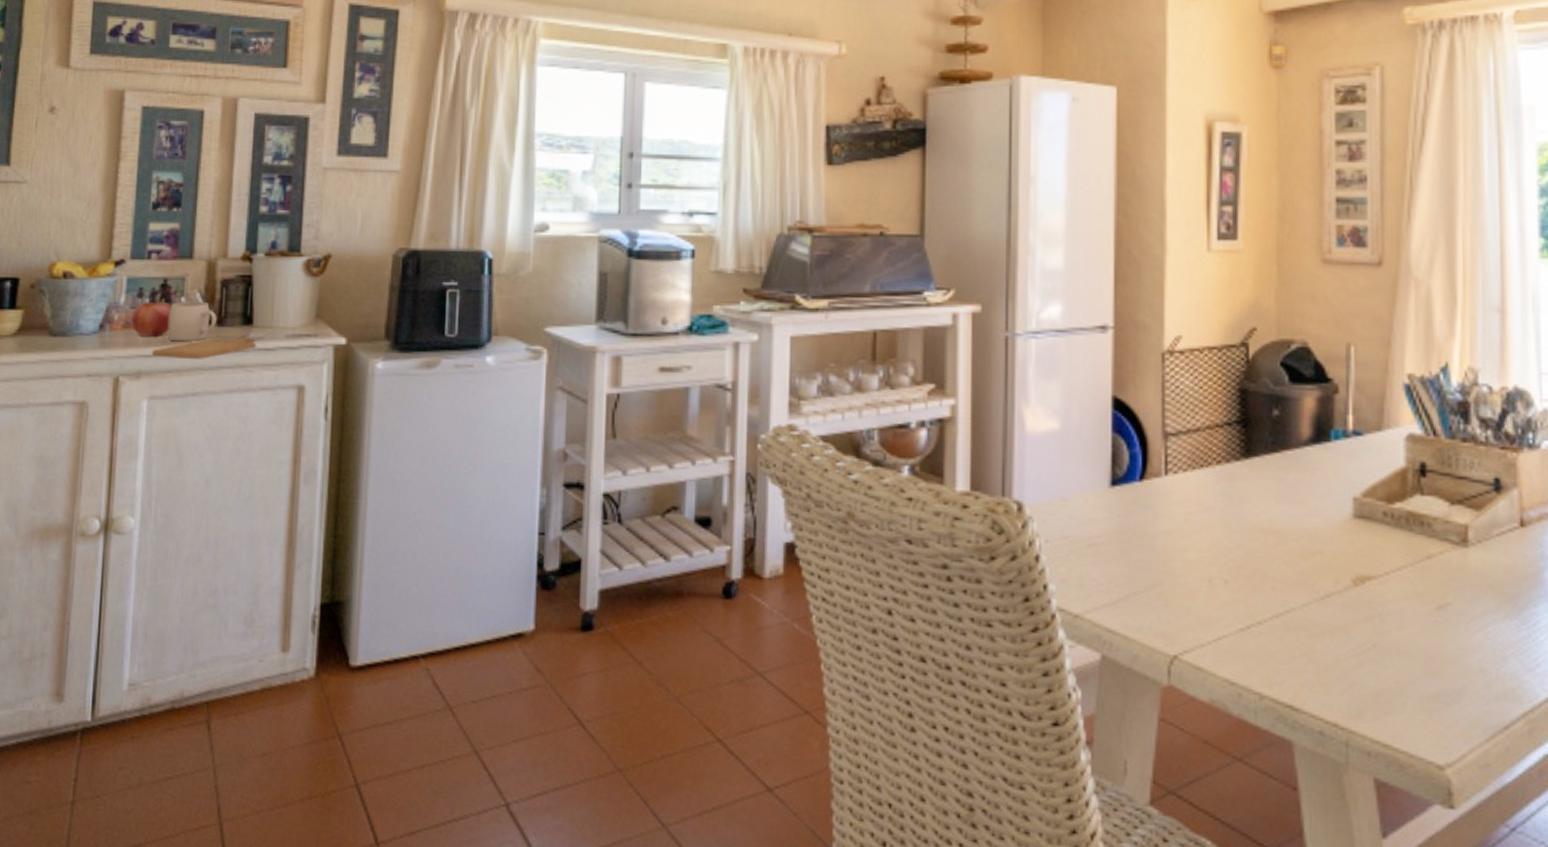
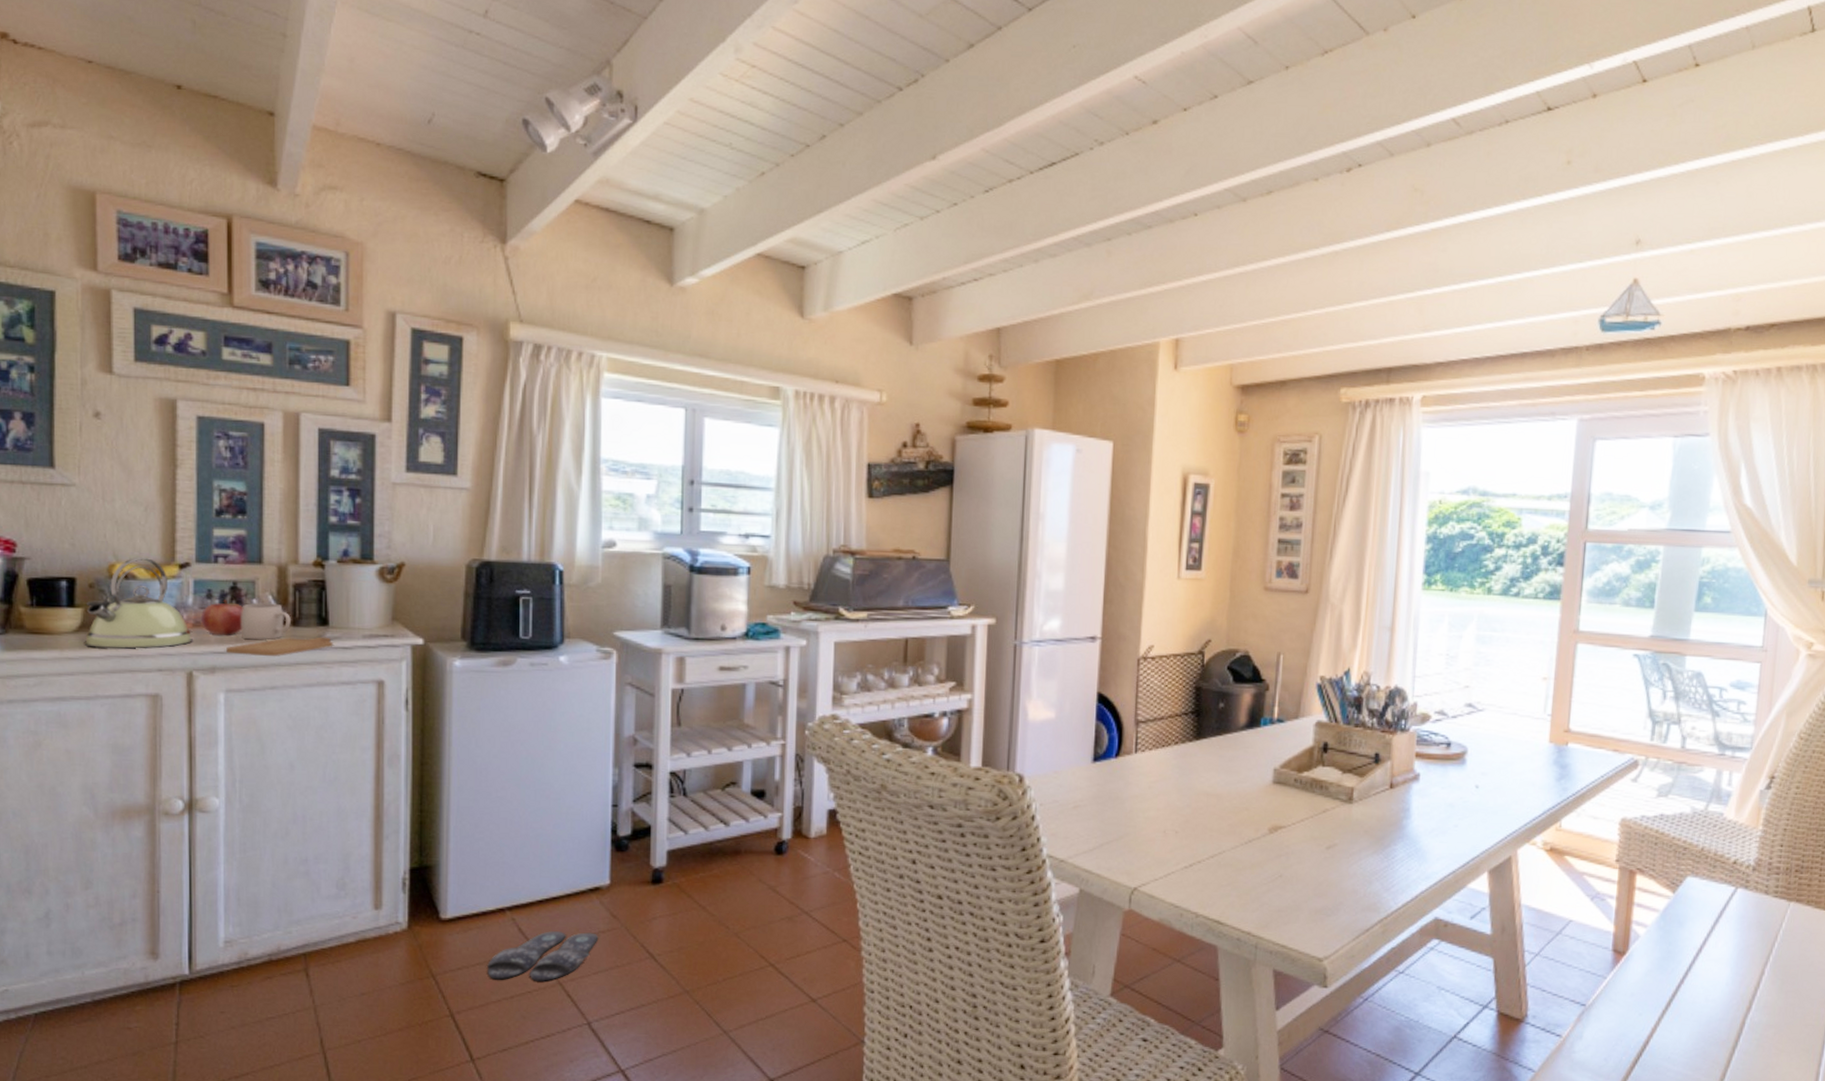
kettle: none [21,254,122,353] -> present [84,557,193,649]
slippers: none [397,686,521,749] -> present [487,931,599,981]

